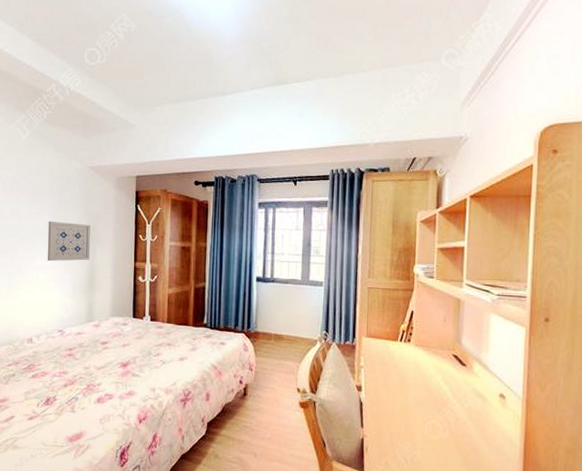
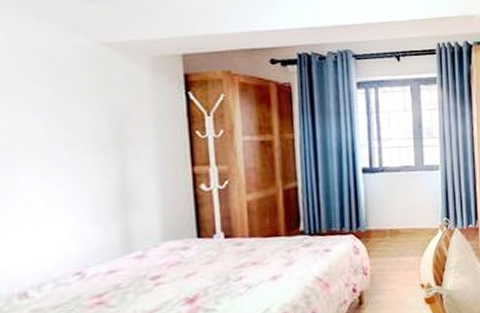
wall art: present [47,221,91,262] -> none [37,121,119,179]

